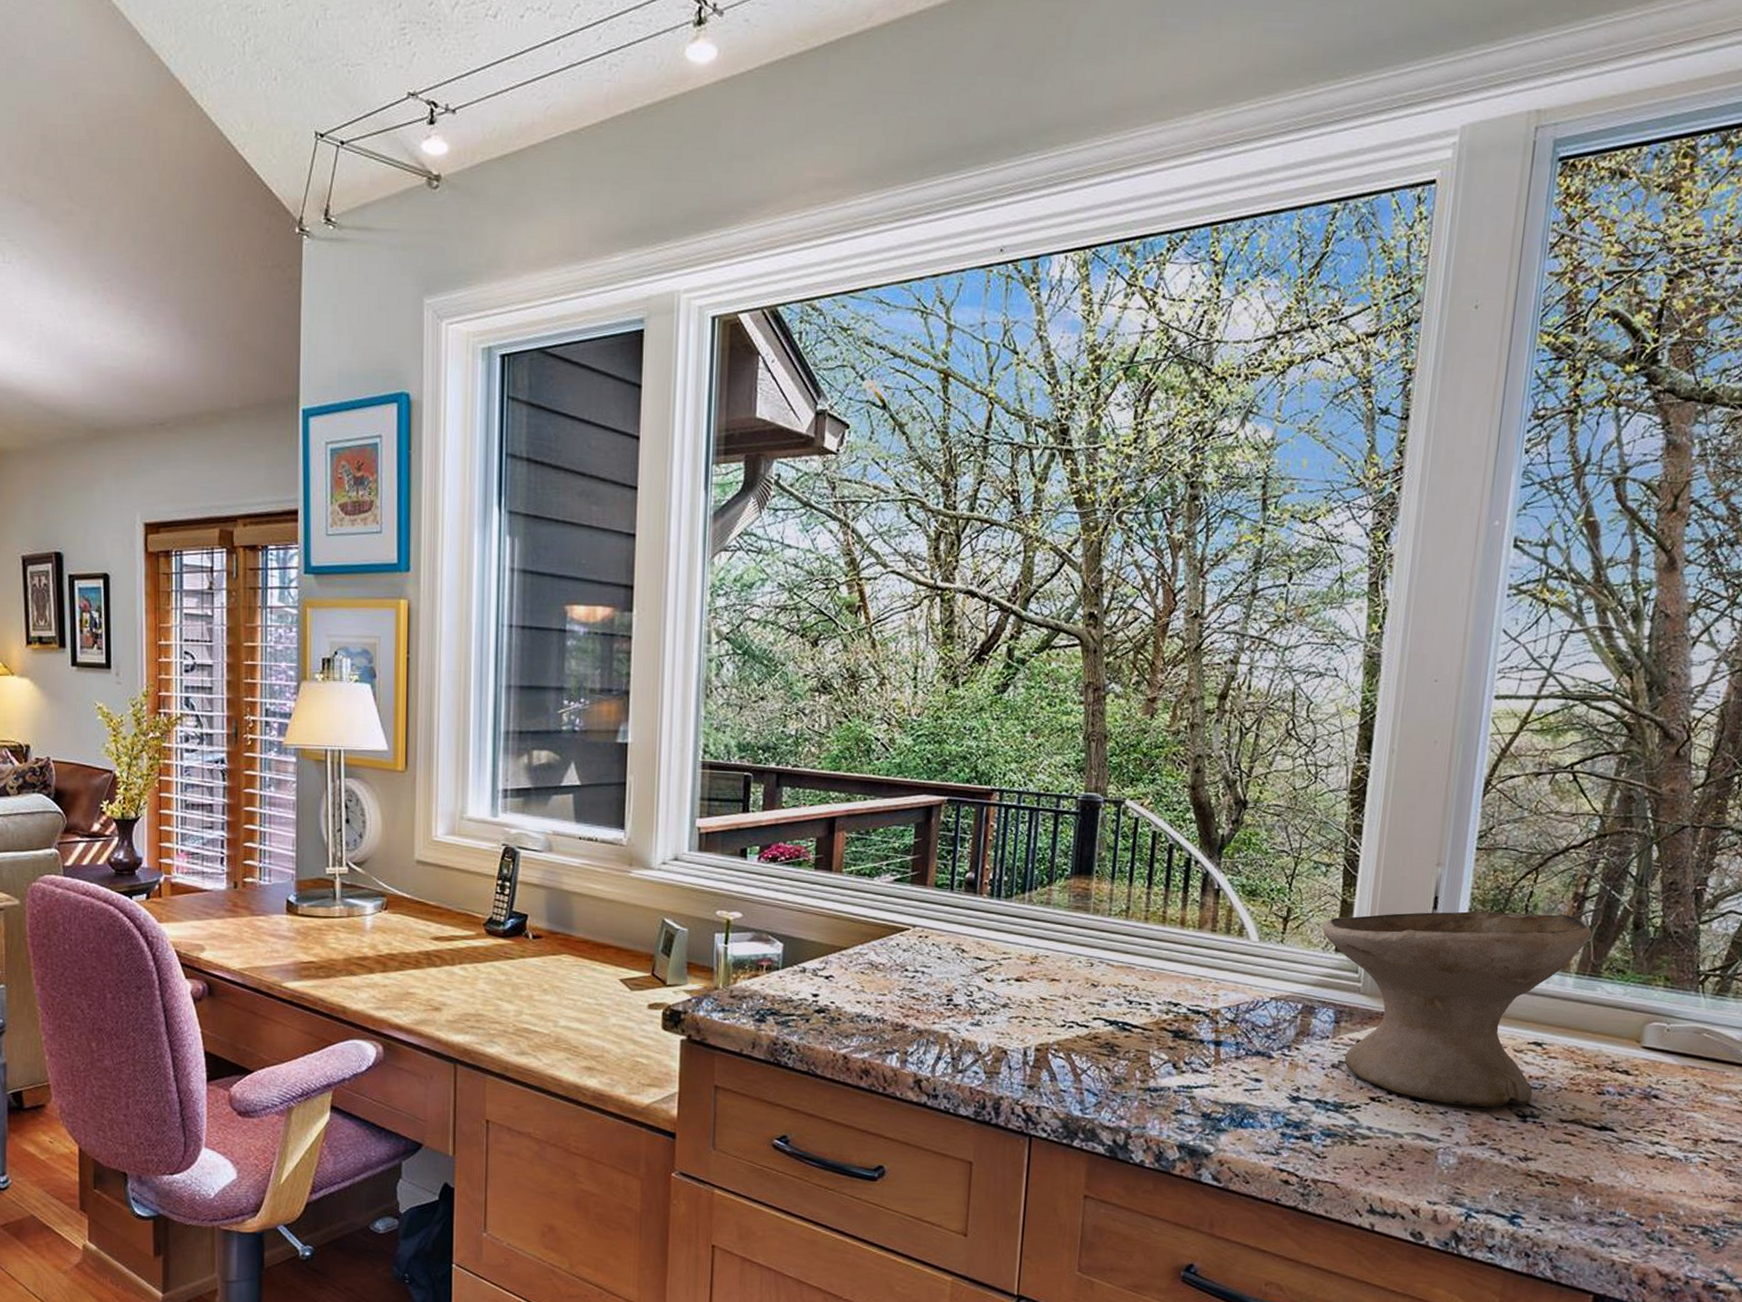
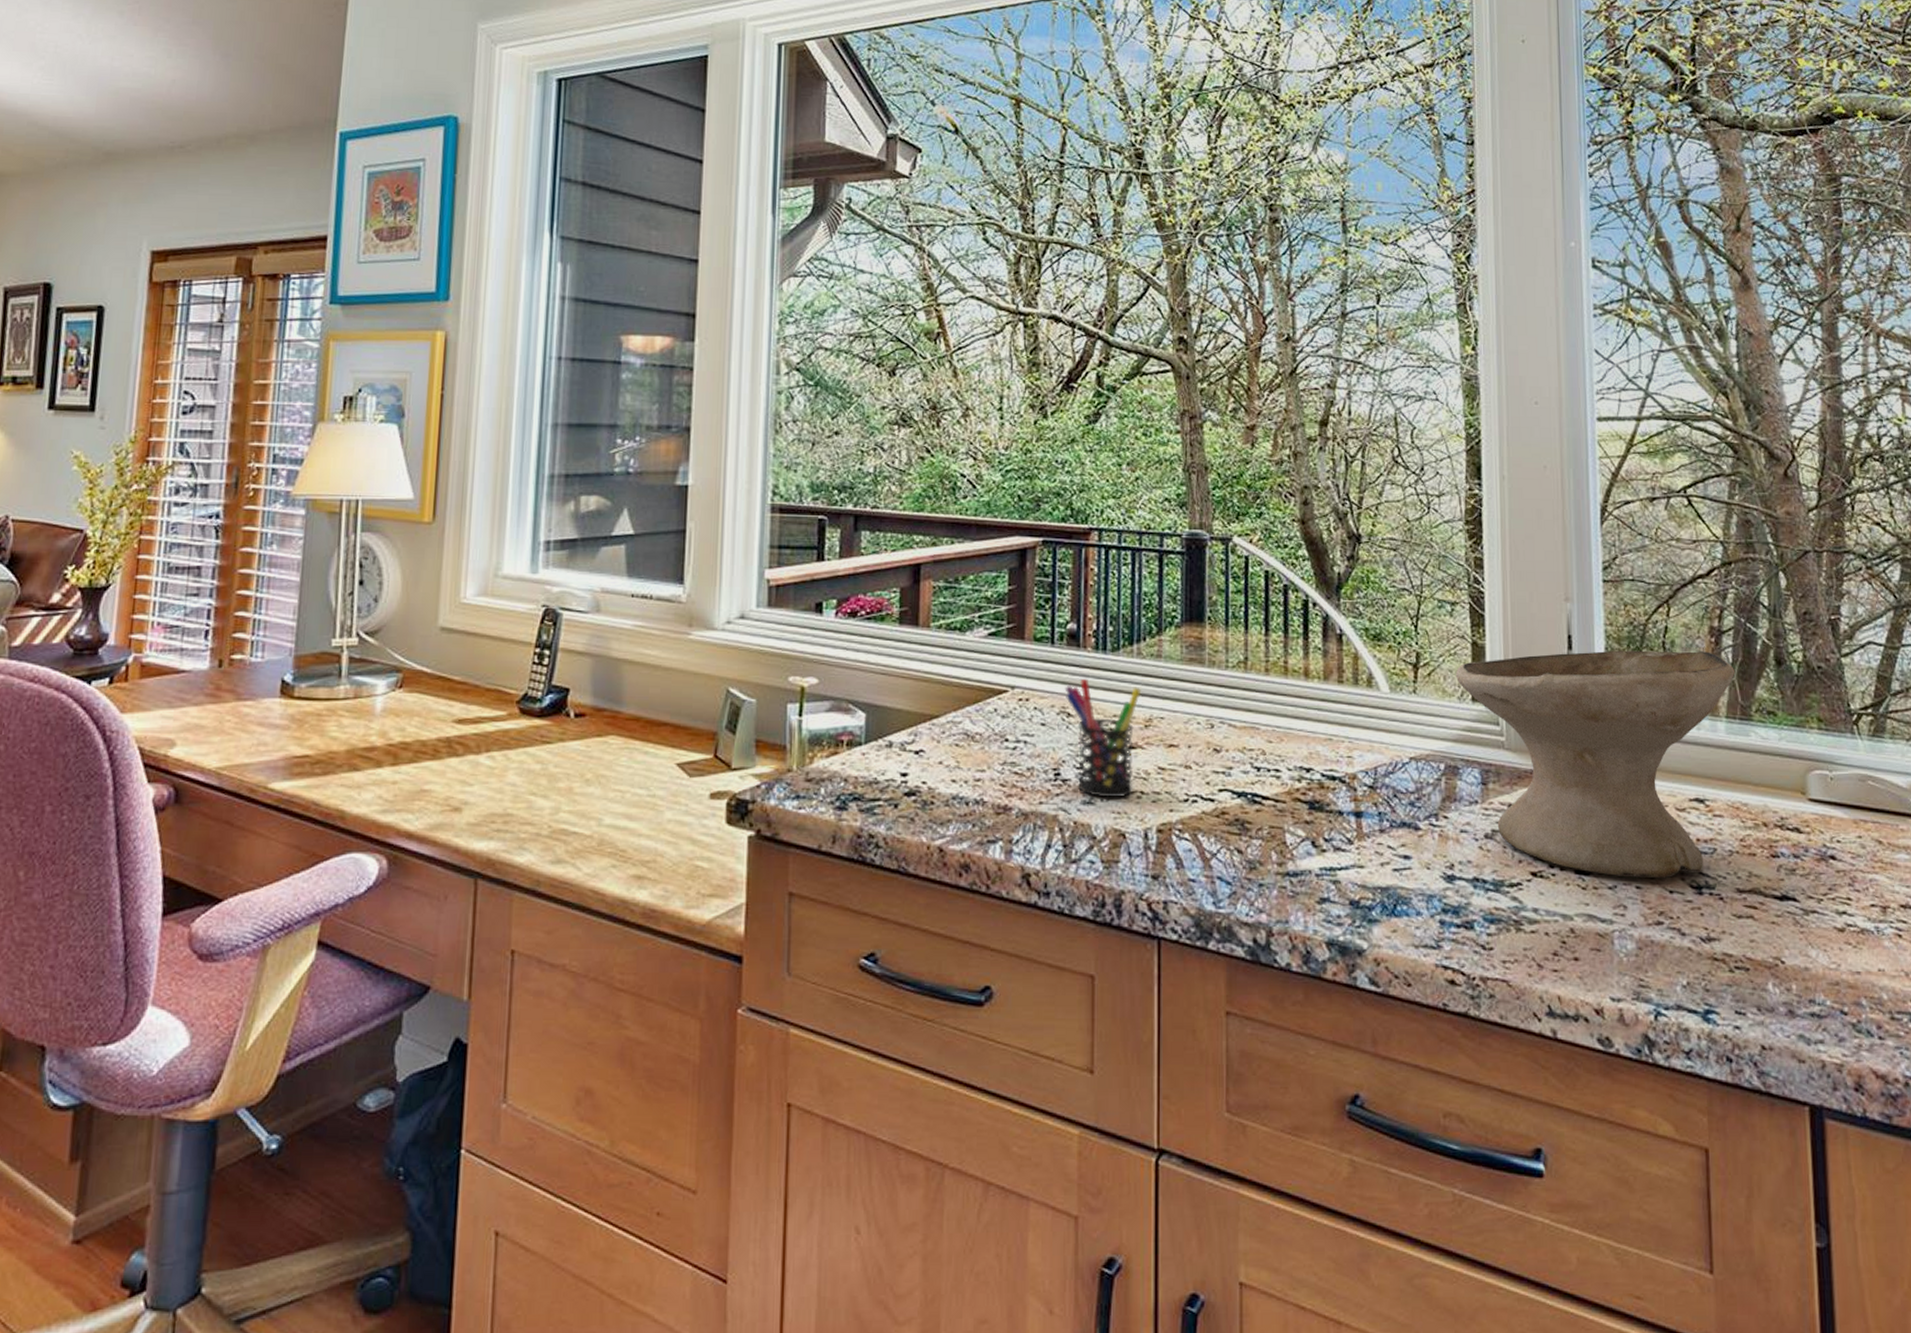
pen holder: none [960,921,1029,1022] -> present [1064,679,1140,798]

